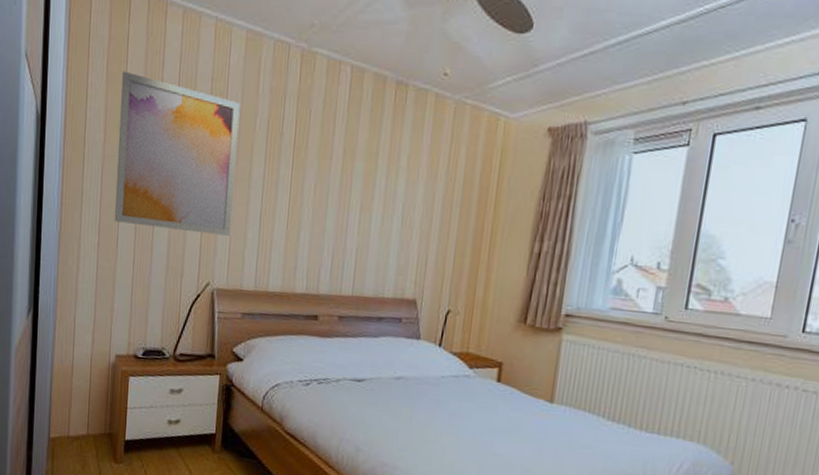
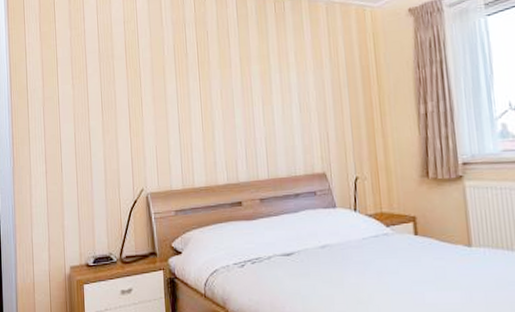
wall art: present [114,71,240,236] -> none [52,29,155,151]

